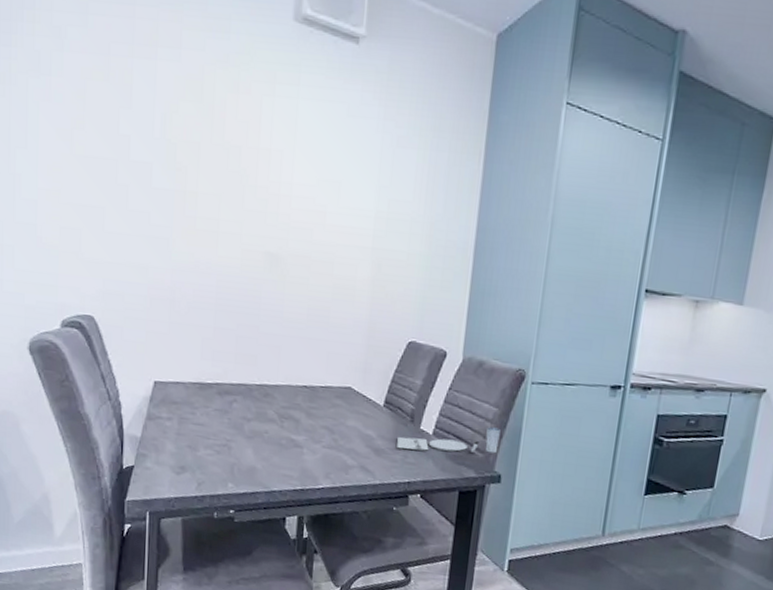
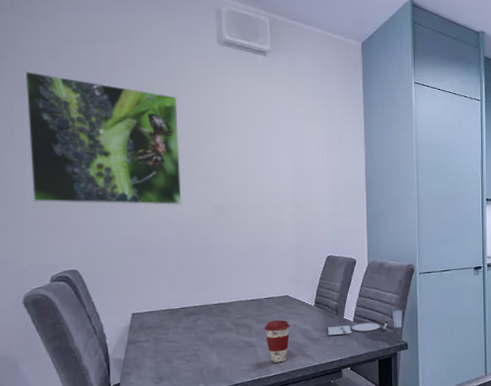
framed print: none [43,39,233,247] -> present [24,70,182,205]
coffee cup: none [315,417,350,473] -> present [264,320,291,363]

